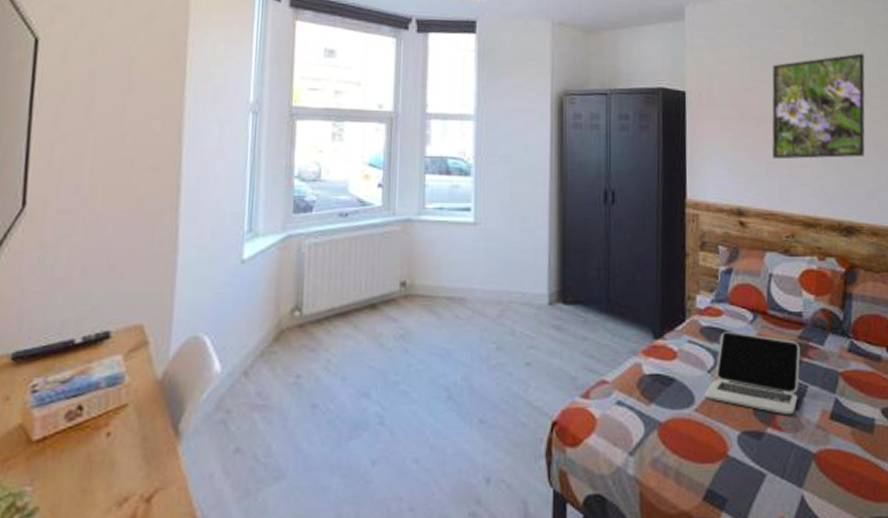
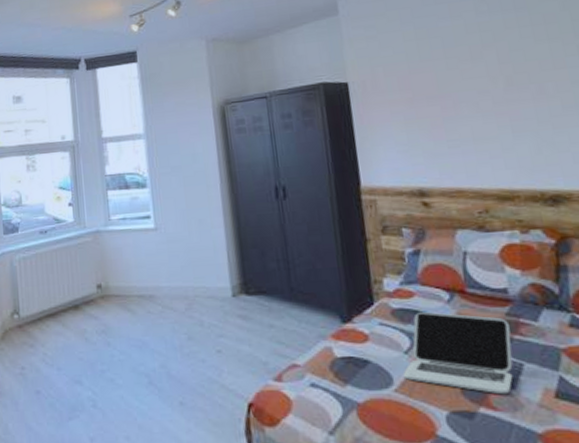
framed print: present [772,53,866,160] -> none [441,11,566,136]

